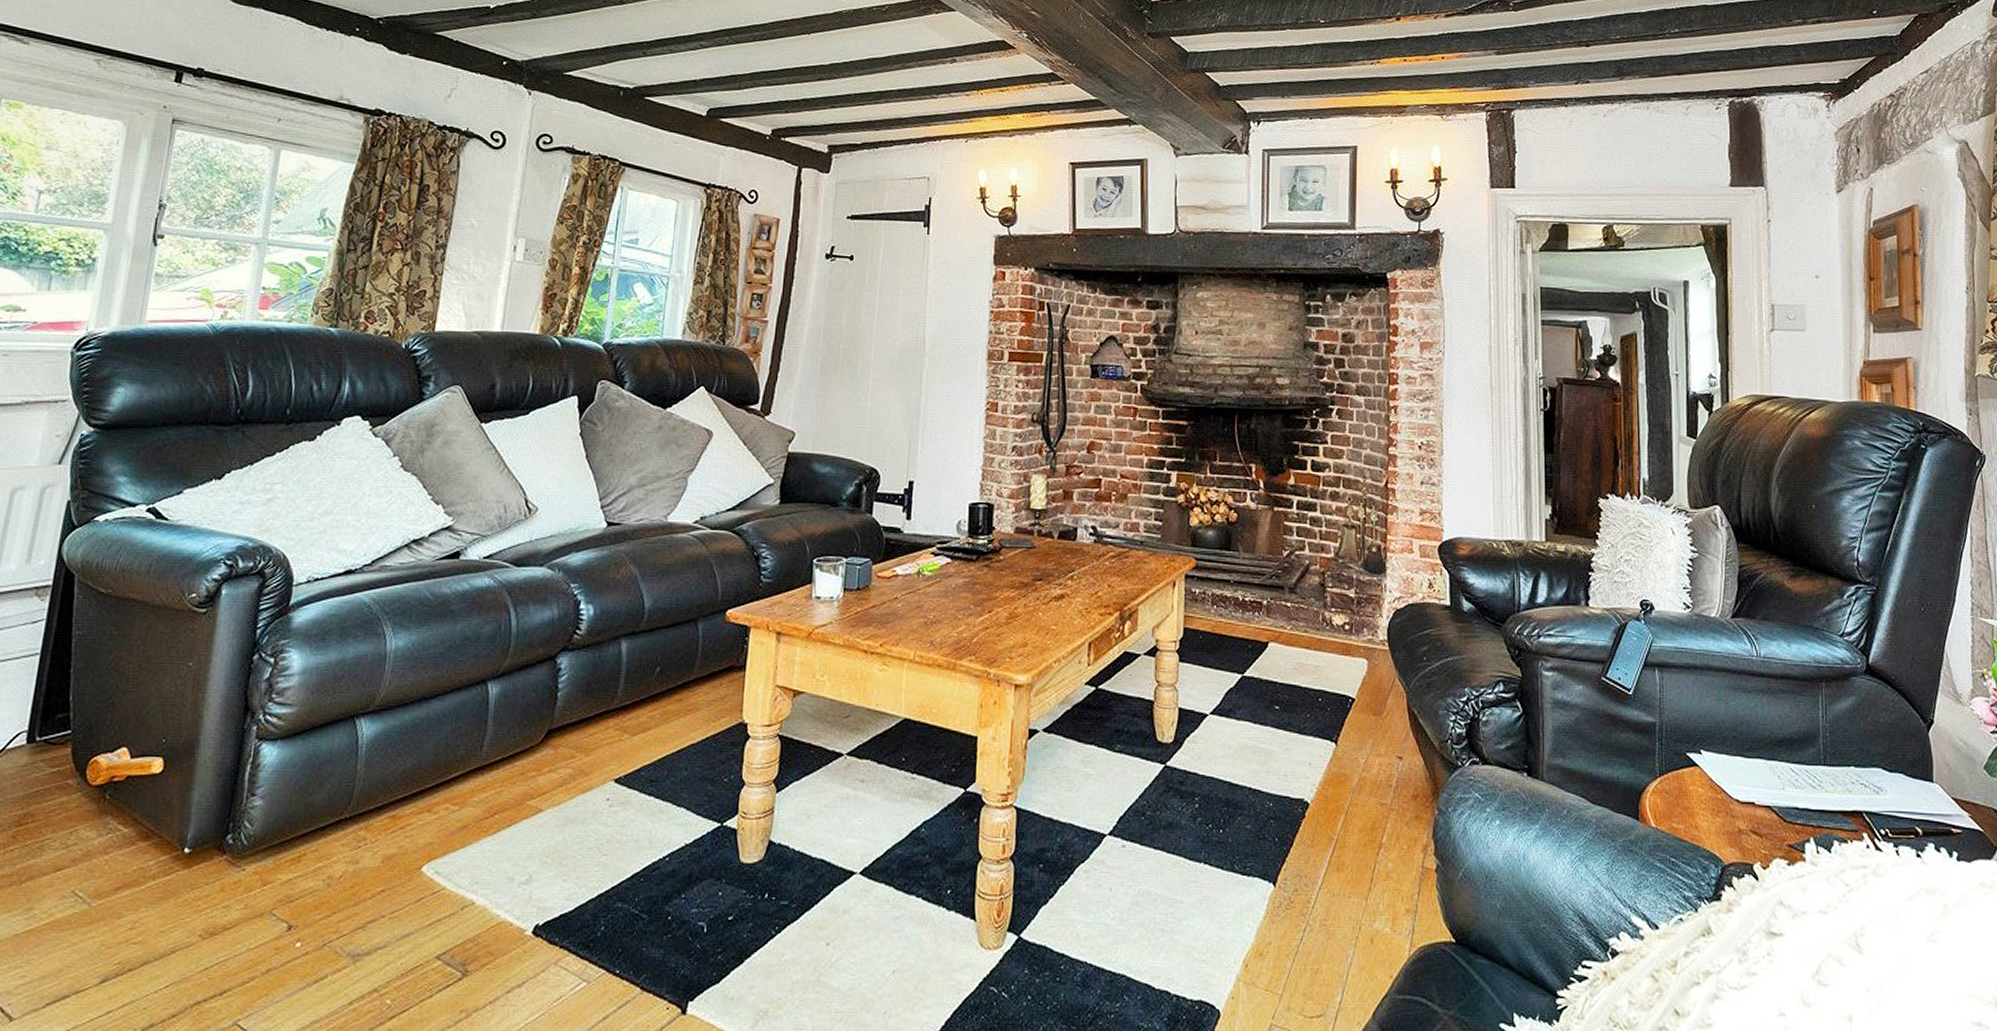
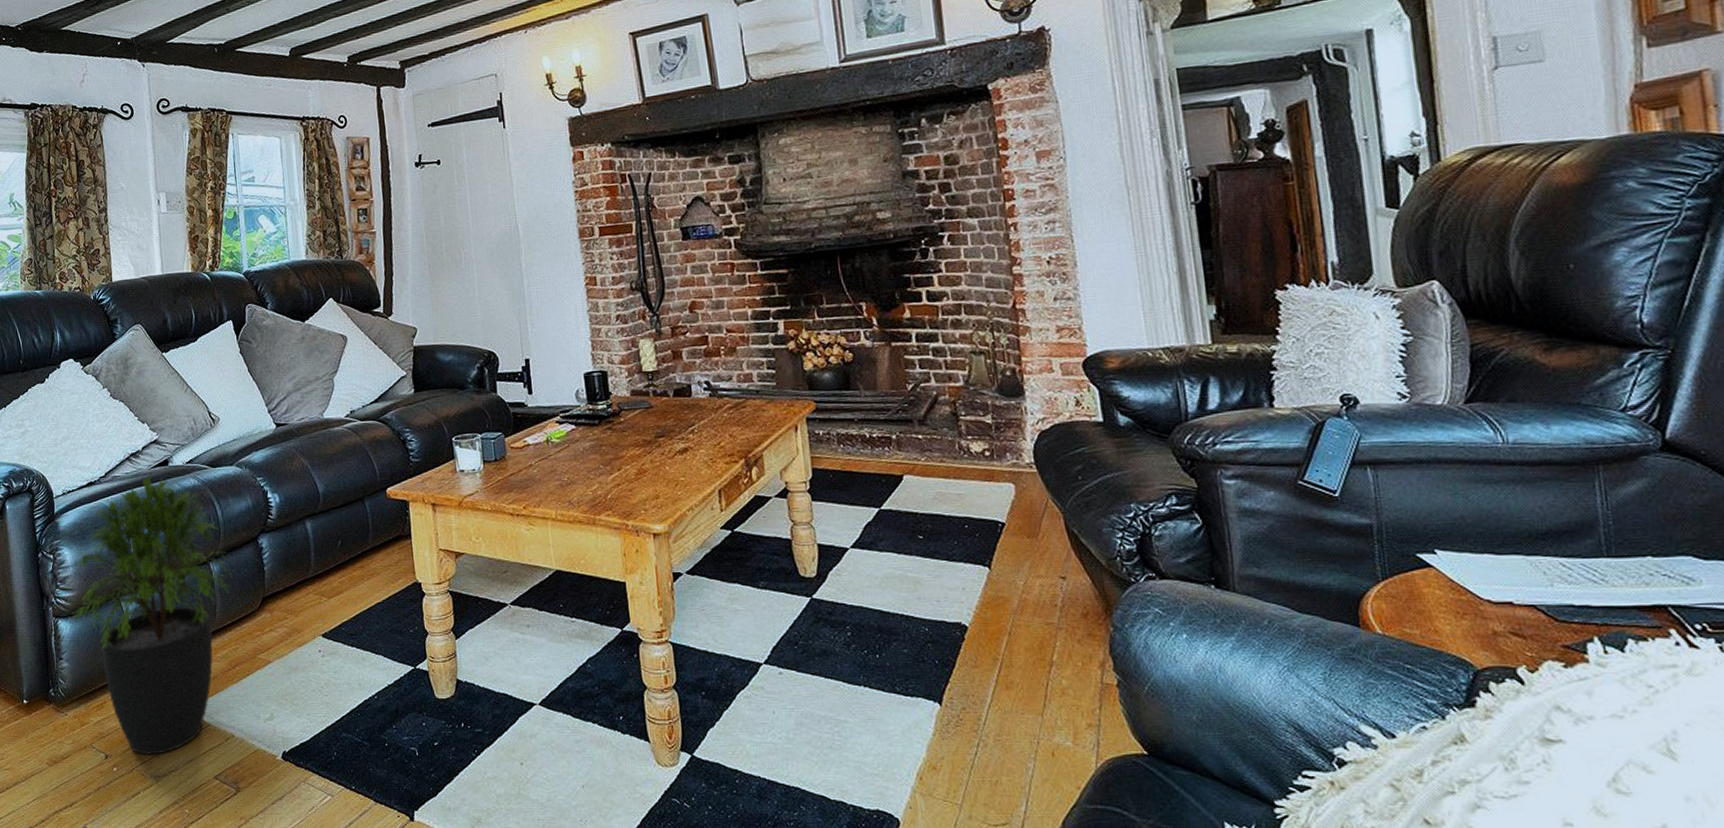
potted plant: none [278,568,515,928] -> present [69,475,233,756]

